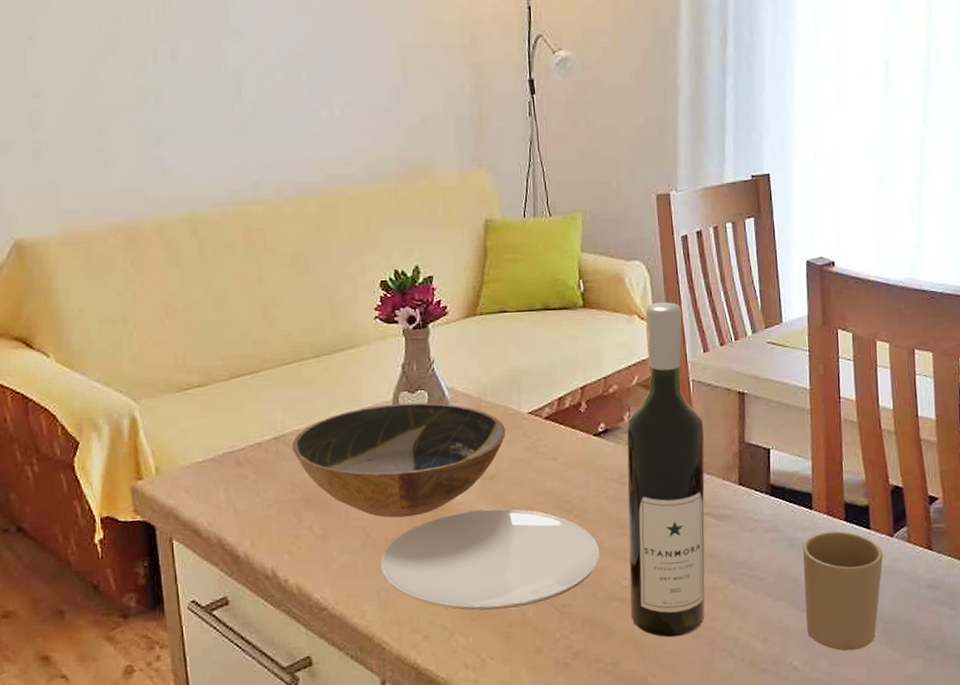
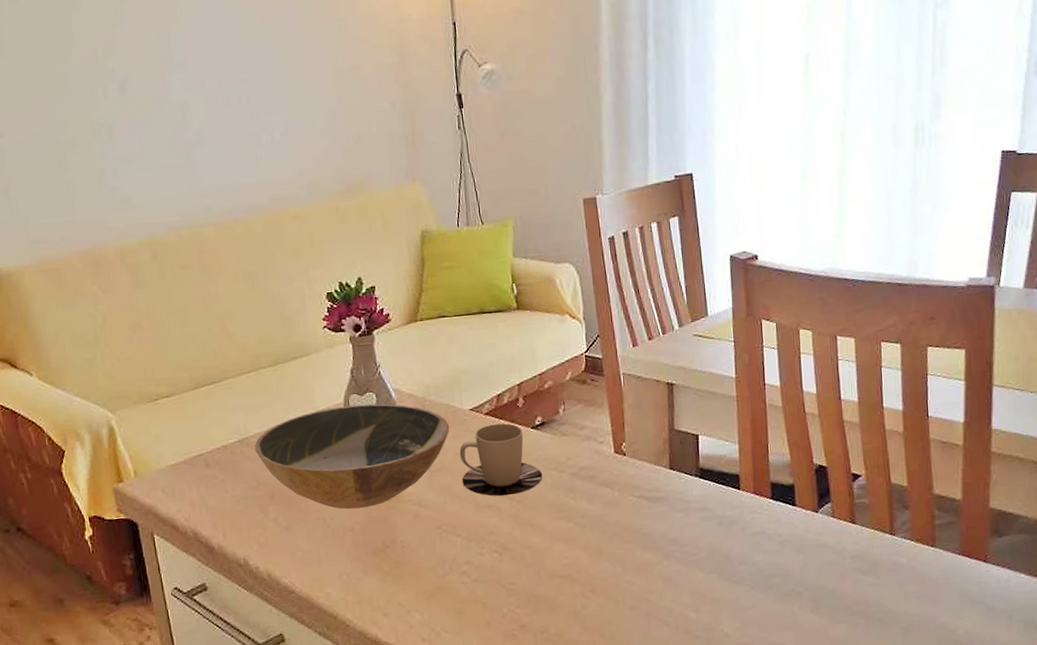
plate: present [381,509,600,611] -> none [341,498,542,590]
cup: none [515,429,604,509] -> present [459,423,543,497]
bottle: present [627,301,705,637] -> none [562,300,641,610]
mug: present [802,531,883,651] -> none [732,509,809,618]

